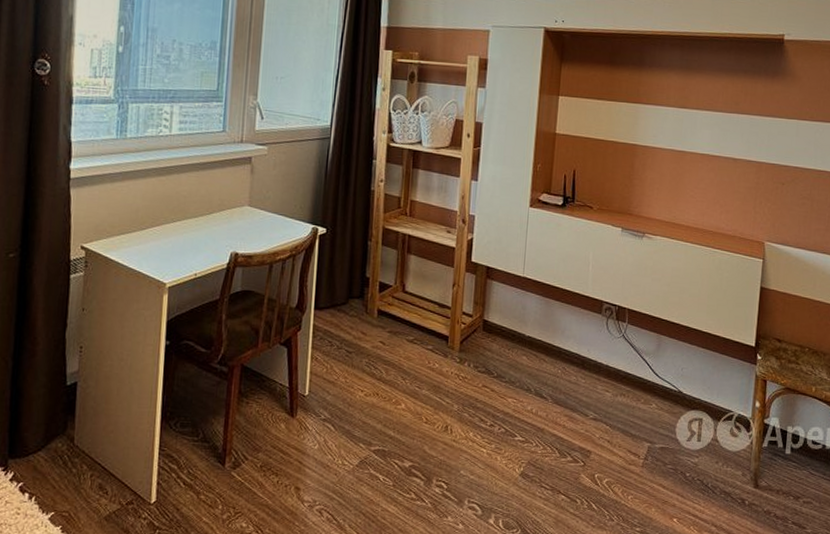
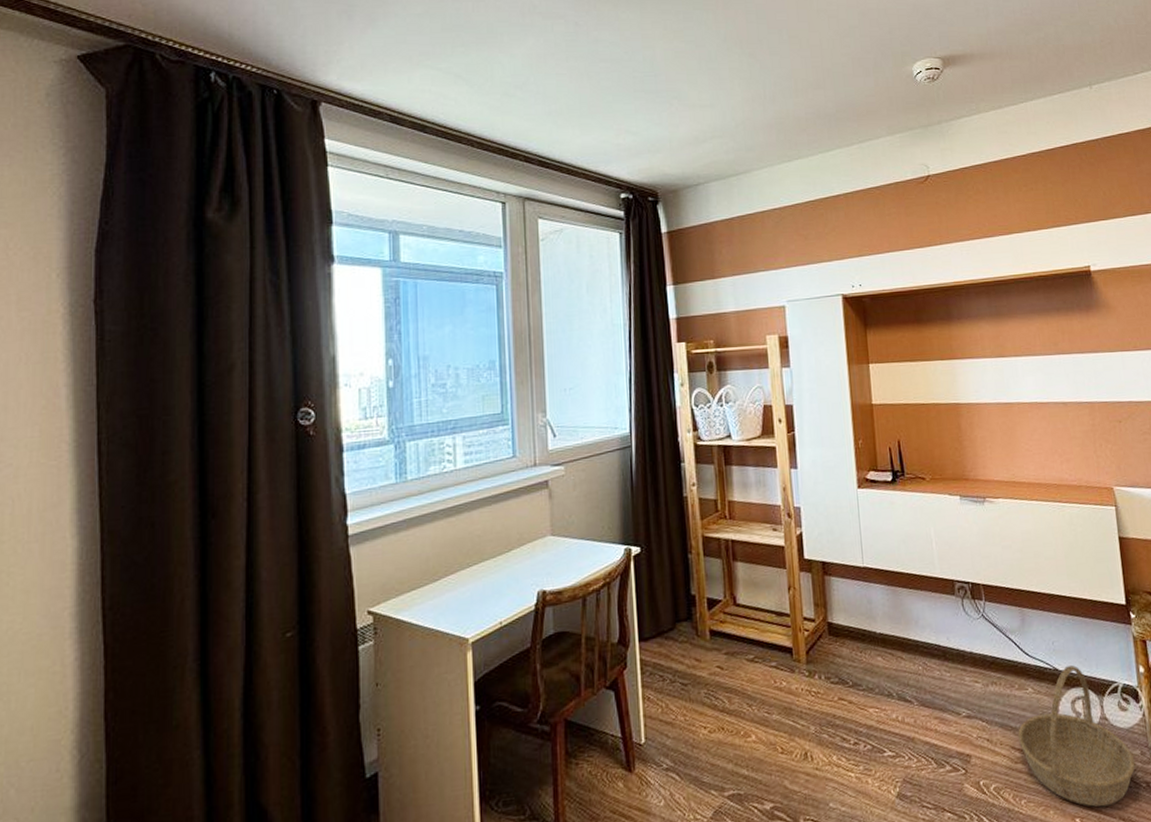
basket: none [635,390,736,513] -> present [1017,664,1136,807]

